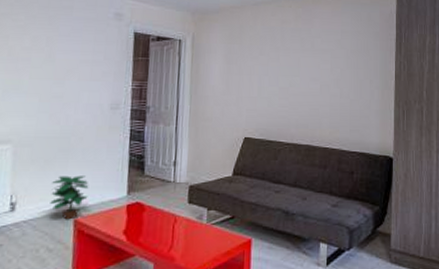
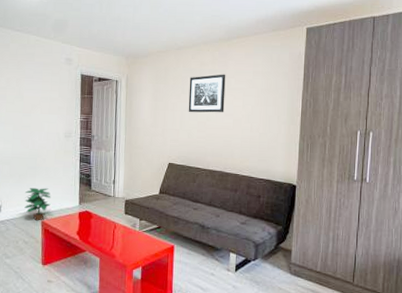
wall art: none [267,33,311,78] -> present [188,74,226,113]

